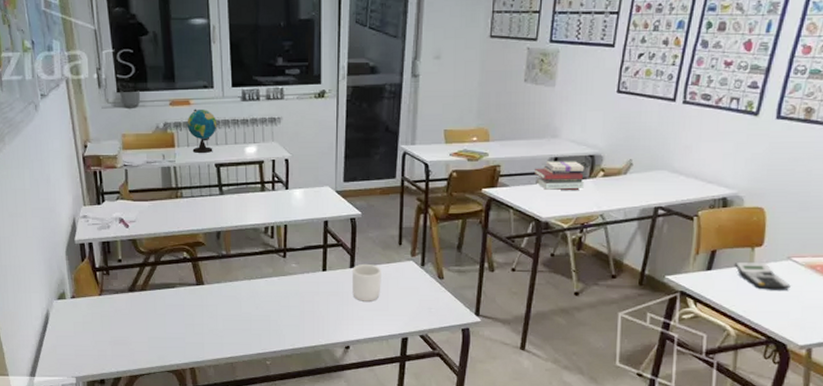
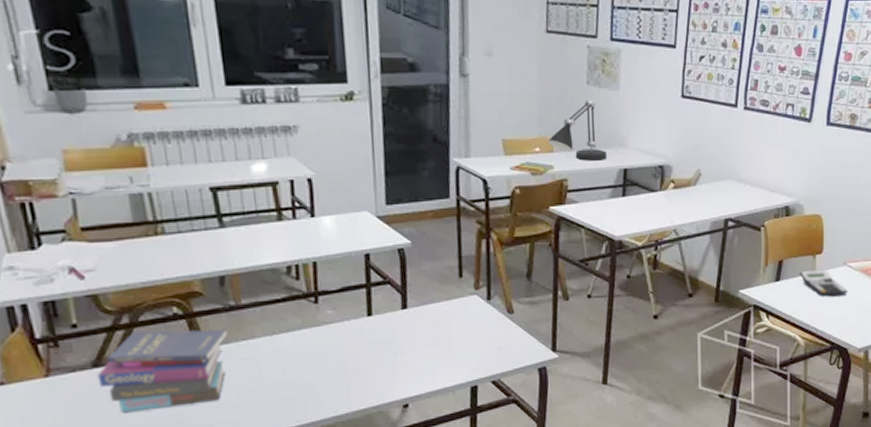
books: none [131,268,219,327] -> present [97,329,228,413]
globe: present [187,109,217,153] -> none [162,114,209,173]
mug: present [353,263,381,301] -> none [405,302,442,349]
desk lamp: none [485,95,540,150] -> present [549,100,608,161]
books: present [533,161,585,191] -> none [603,172,655,205]

